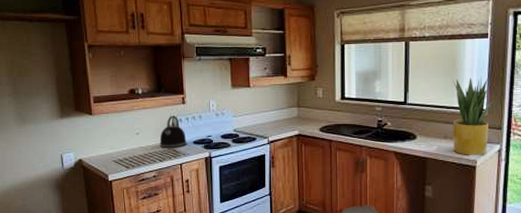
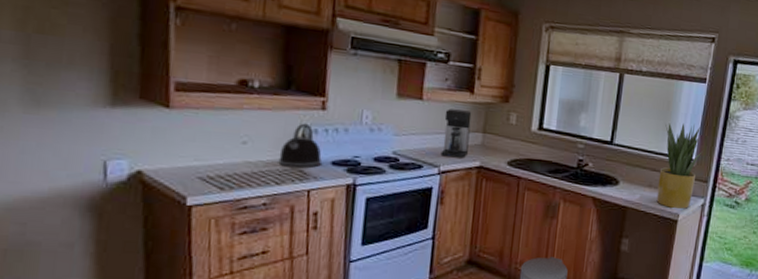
coffee maker: none [267,91,289,130] -> present [440,109,472,159]

